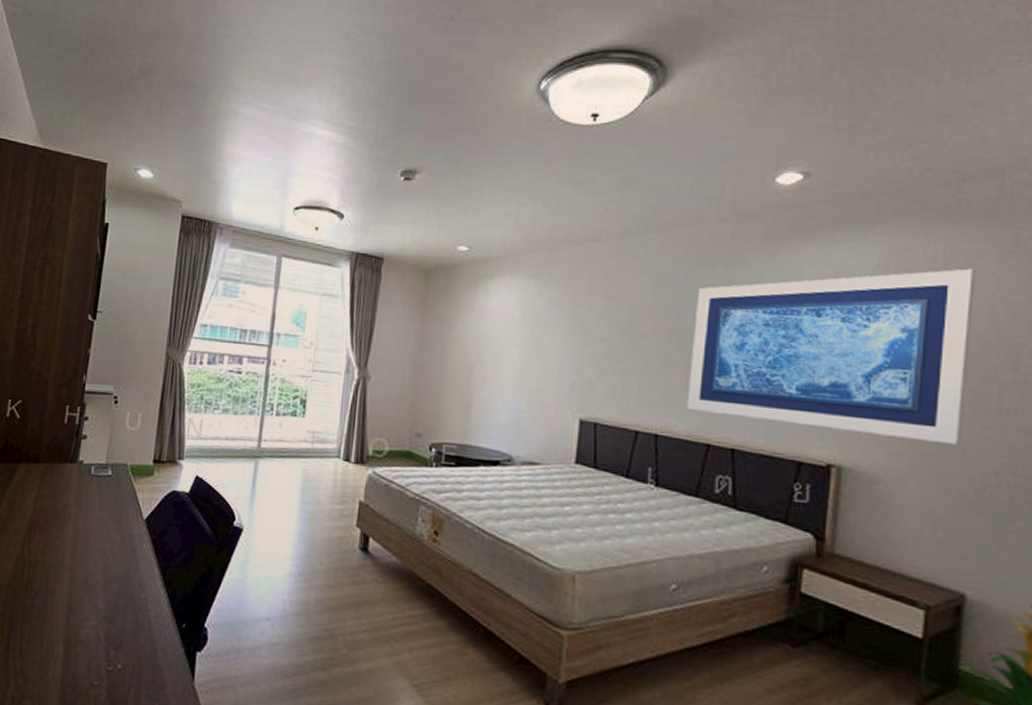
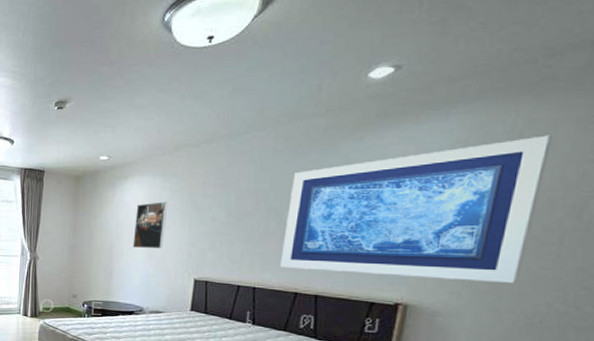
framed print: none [499,311,544,376] -> present [132,202,167,249]

